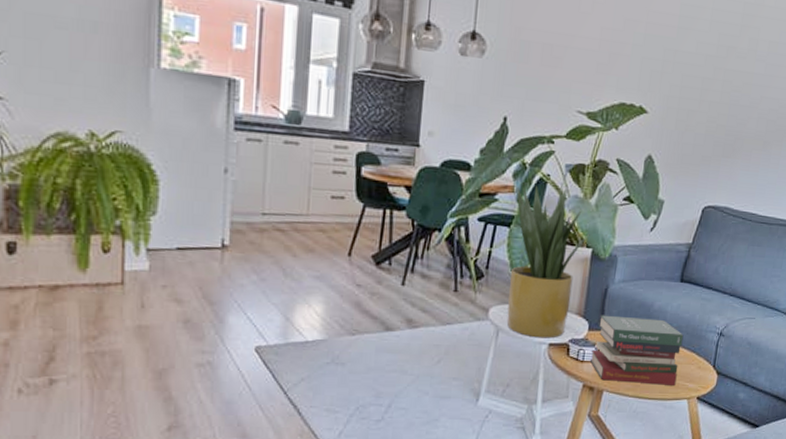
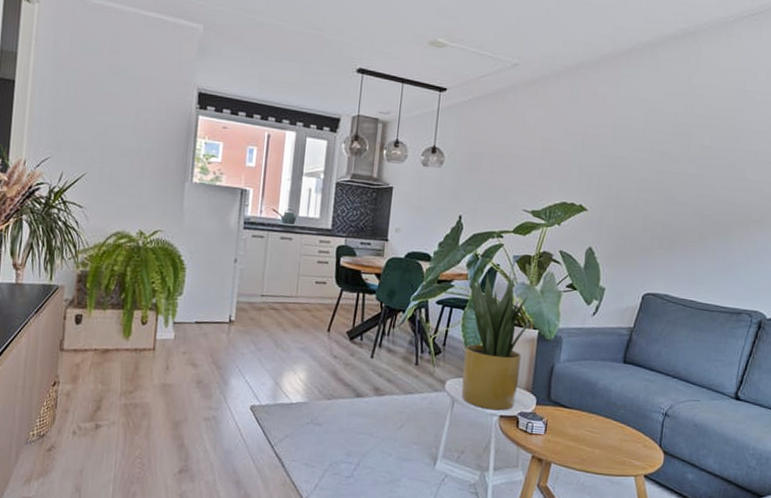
books: present [590,315,684,385] -> none [539,391,629,462]

